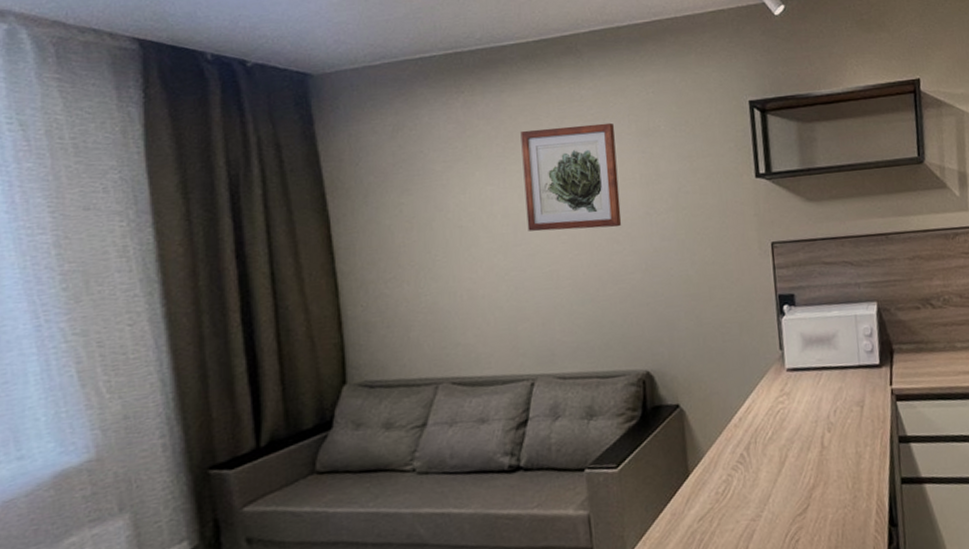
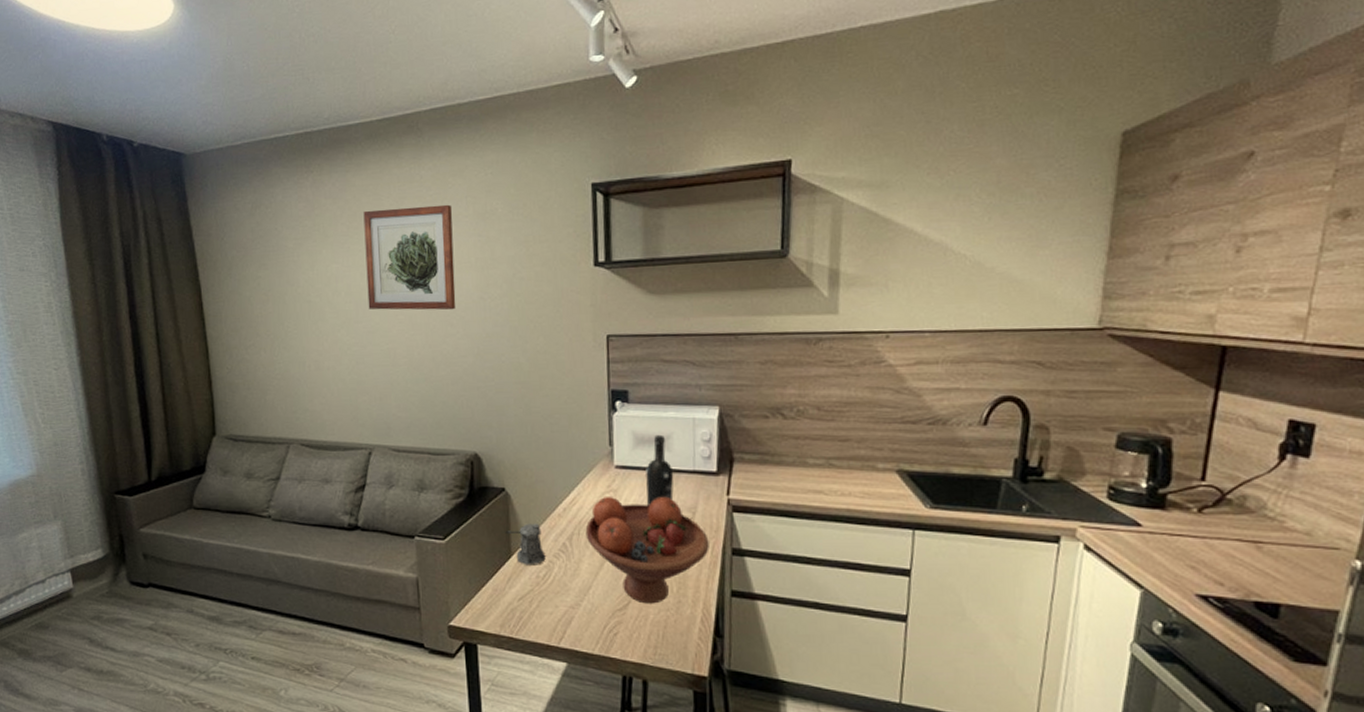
pepper shaker: none [681,437,724,483] -> present [505,523,546,565]
fruit bowl: none [761,394,878,505] -> present [585,497,709,604]
wine bottle: none [815,334,843,406] -> present [646,434,674,506]

